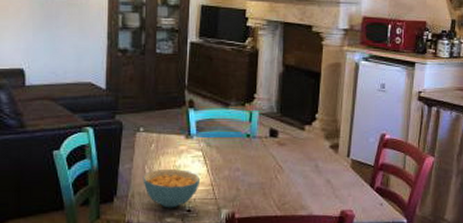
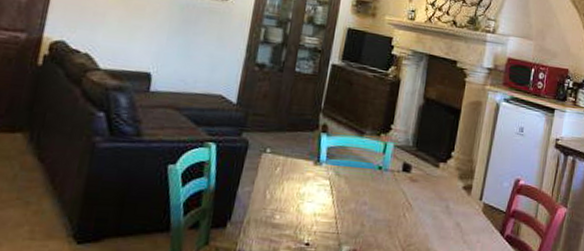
cereal bowl: present [143,169,201,208] -> none [261,196,325,240]

